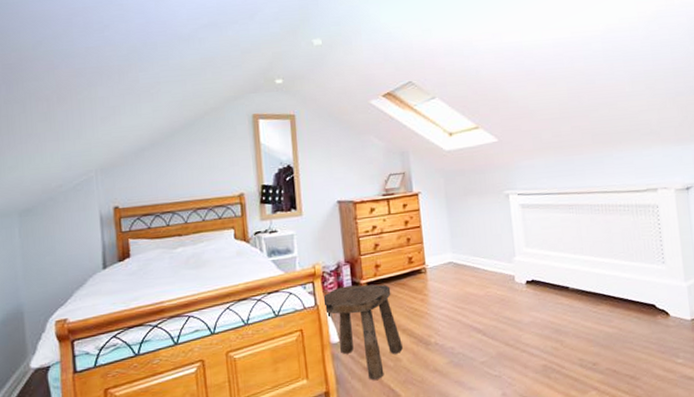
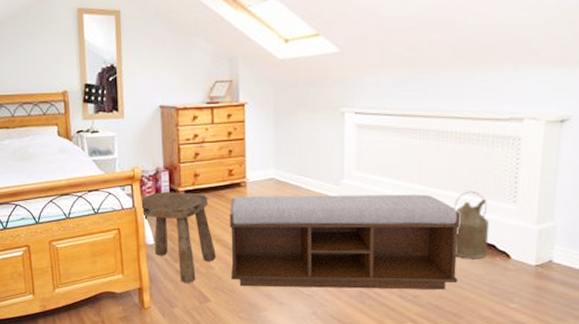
bench: none [412,263,629,376] -> present [229,194,461,290]
watering can: none [613,256,650,320] -> present [452,191,490,258]

